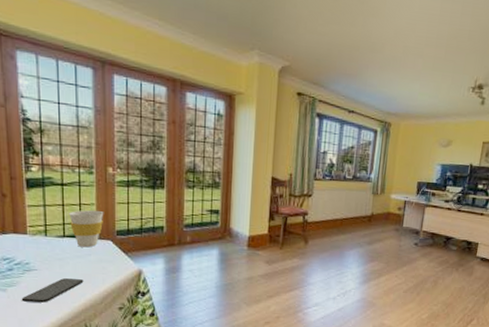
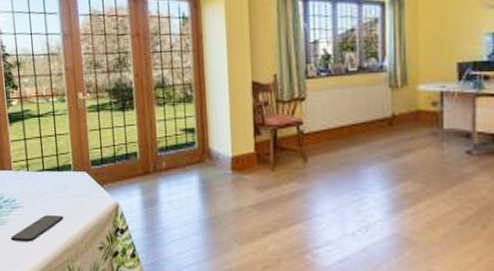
cup: present [68,210,104,248] -> none [46,139,78,181]

